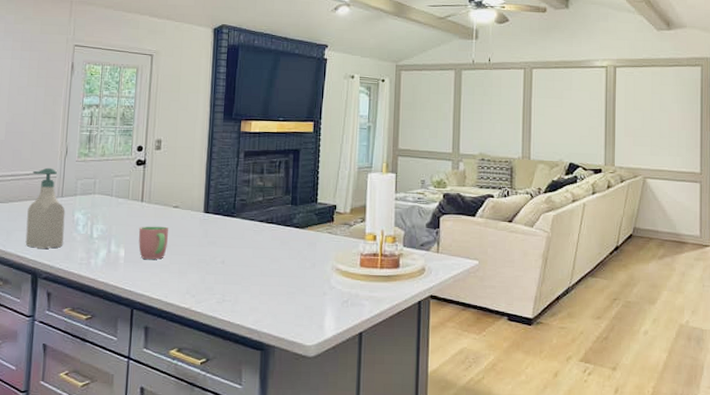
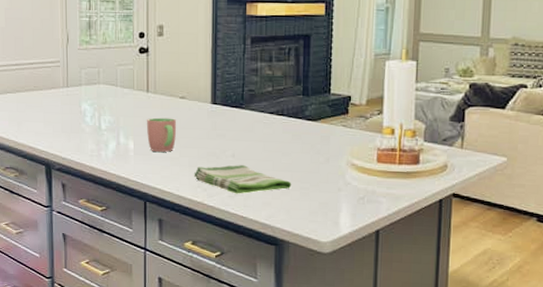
soap bottle: present [25,167,65,249] -> none [35,56,73,141]
dish towel: none [183,271,279,300] -> present [194,165,292,194]

